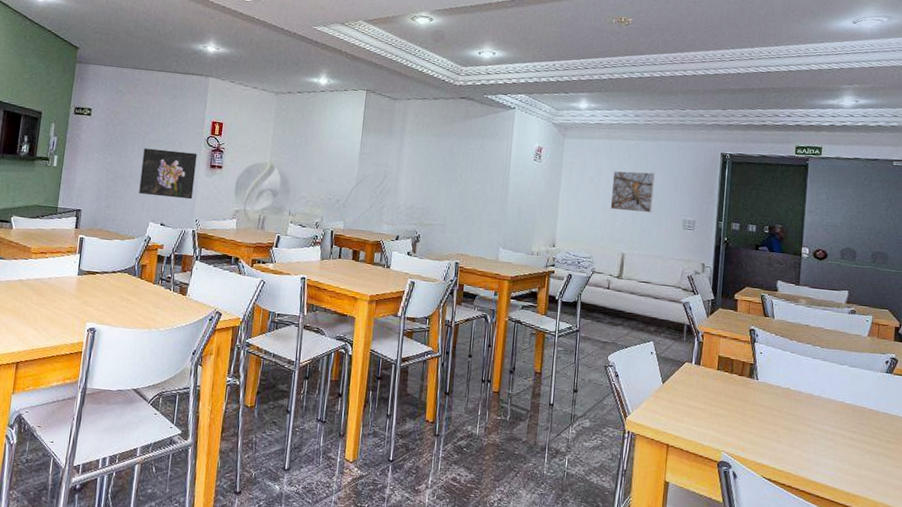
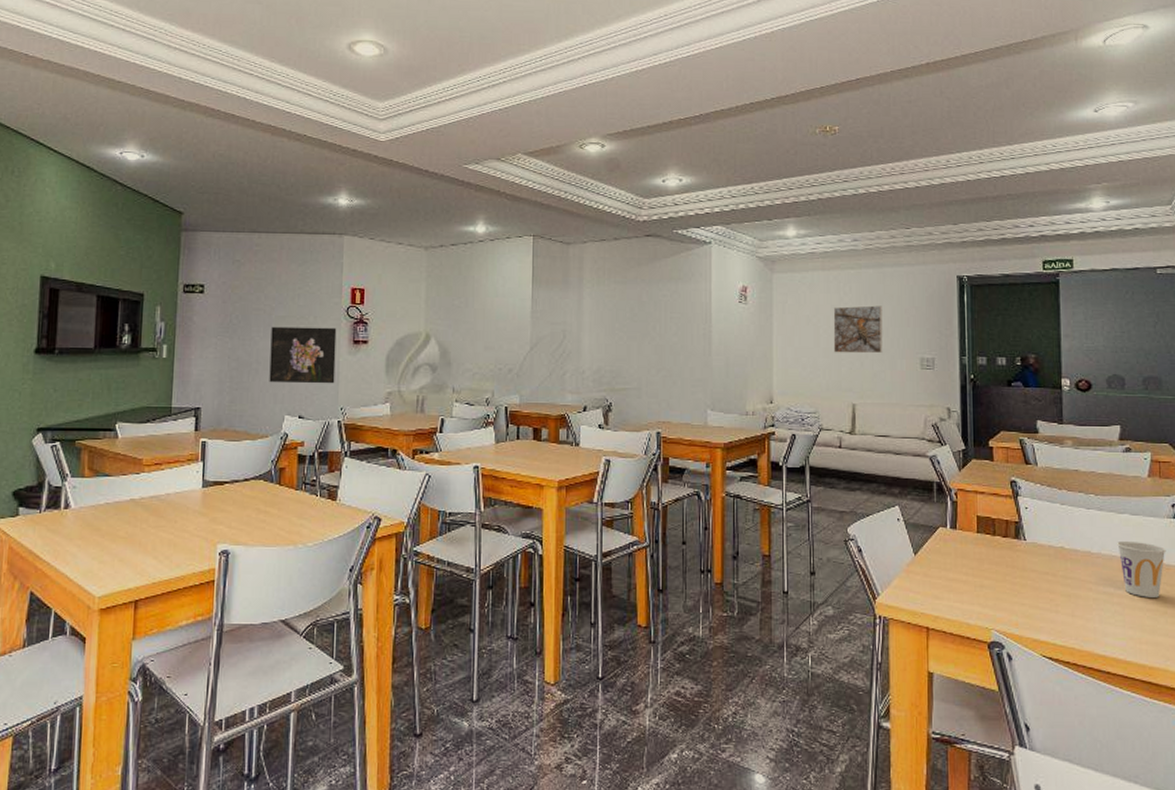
cup: none [836,388,877,438] -> present [1117,542,1166,598]

